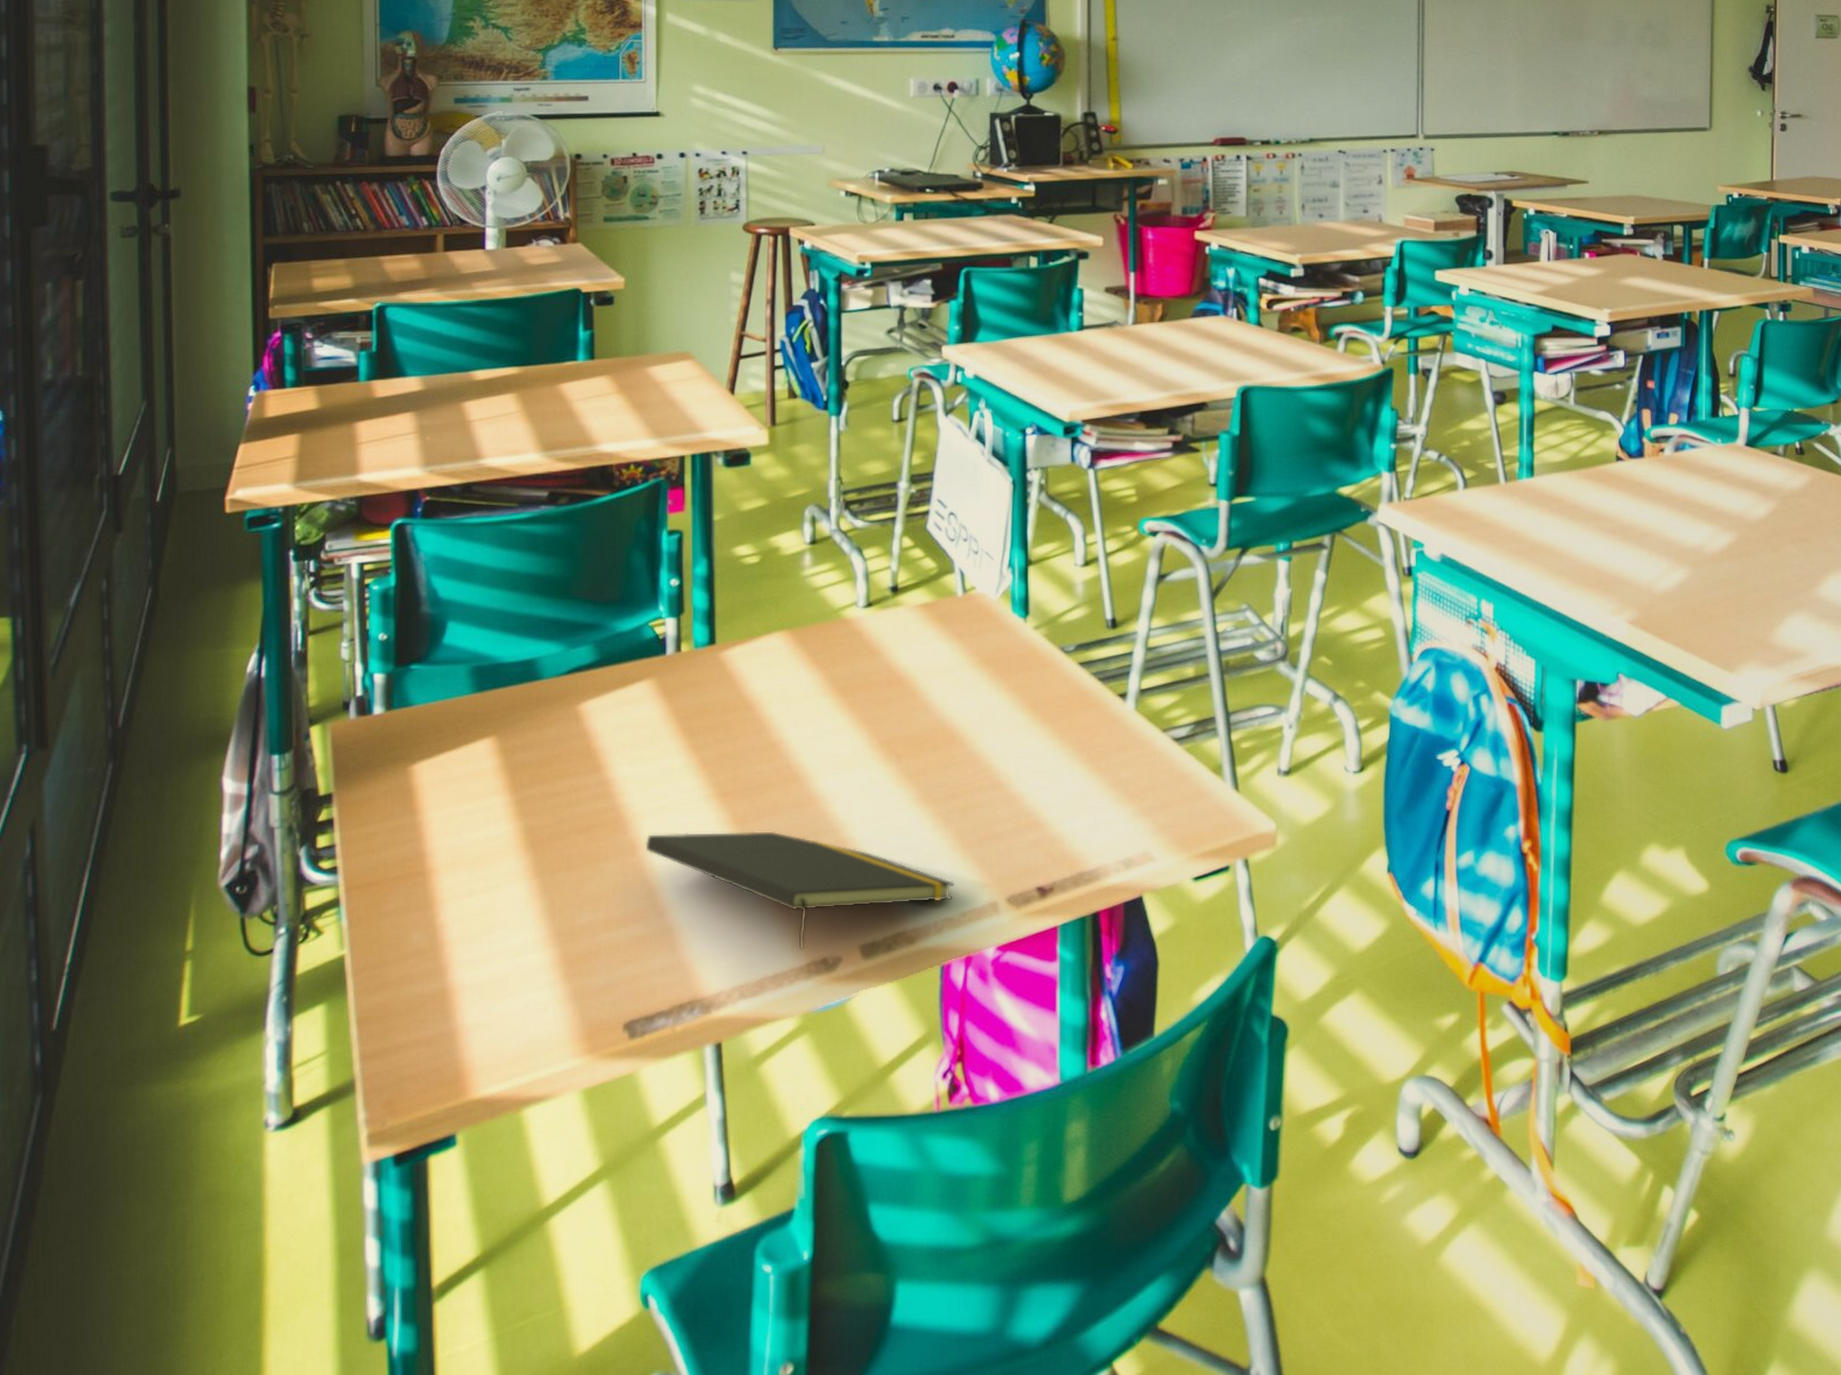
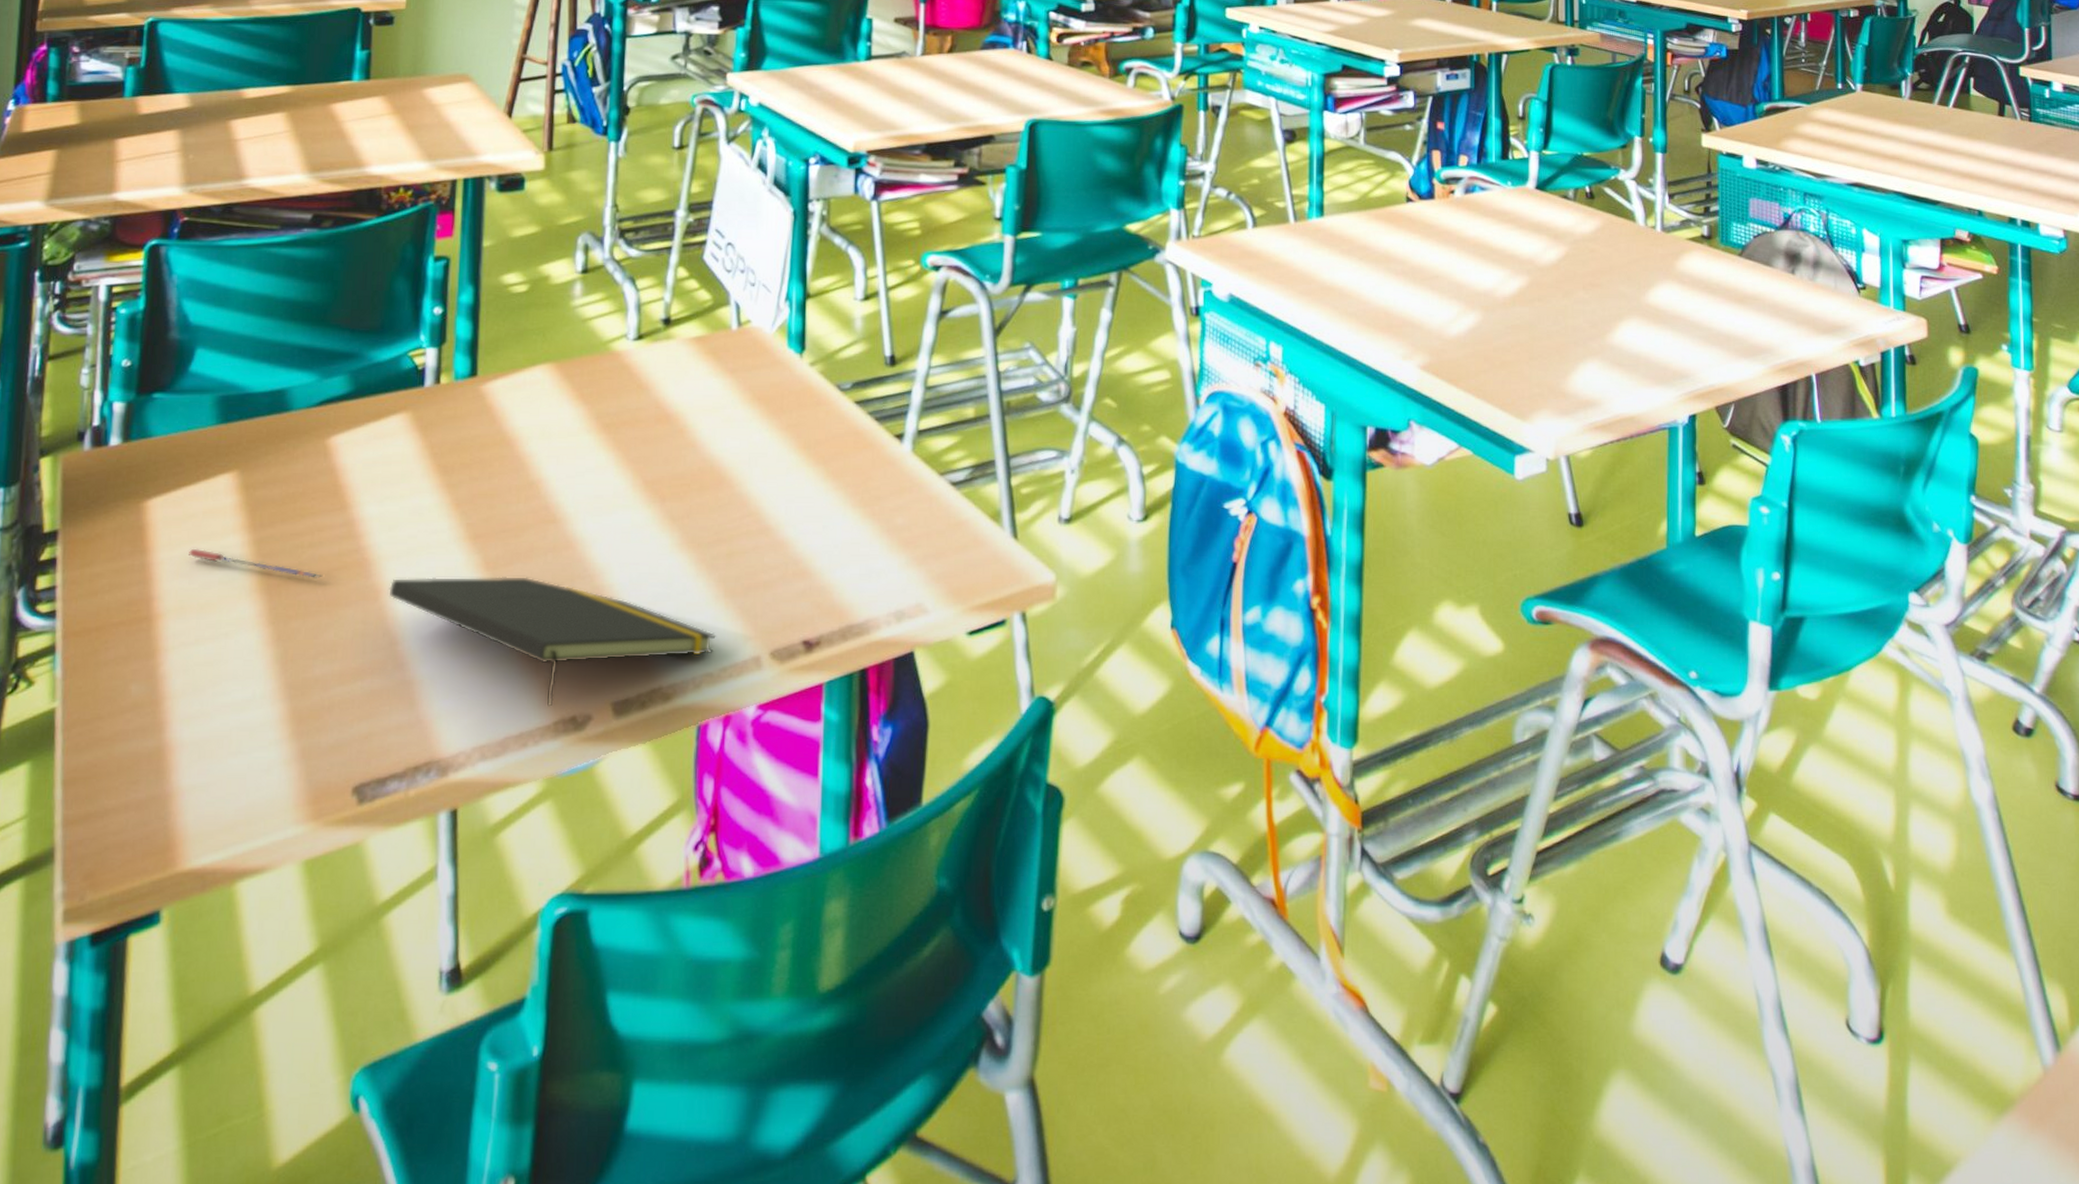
pen: none [456,808,583,836] -> present [189,548,323,579]

